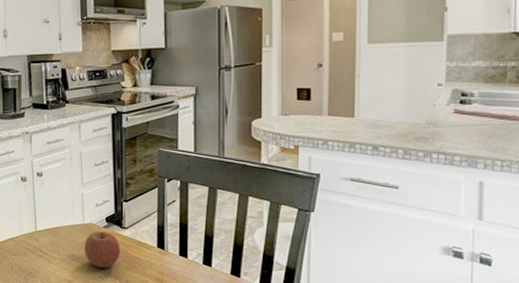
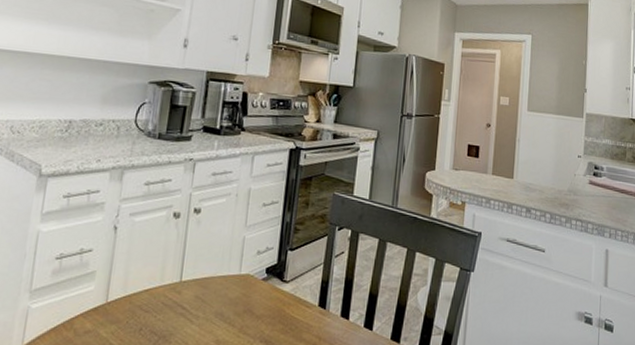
apple: present [84,231,120,268] -> none [235,284,278,331]

